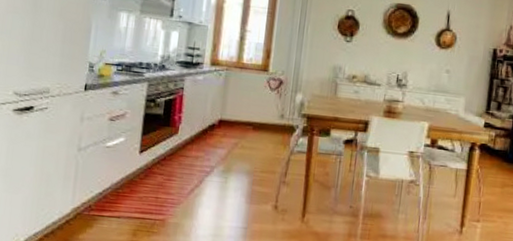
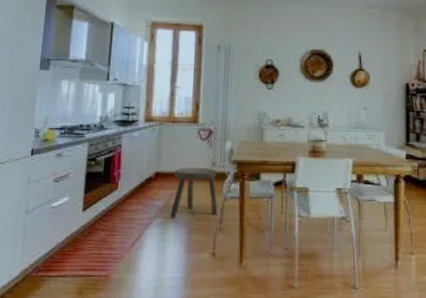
stool: none [232,117,285,168] -> present [170,167,218,219]

